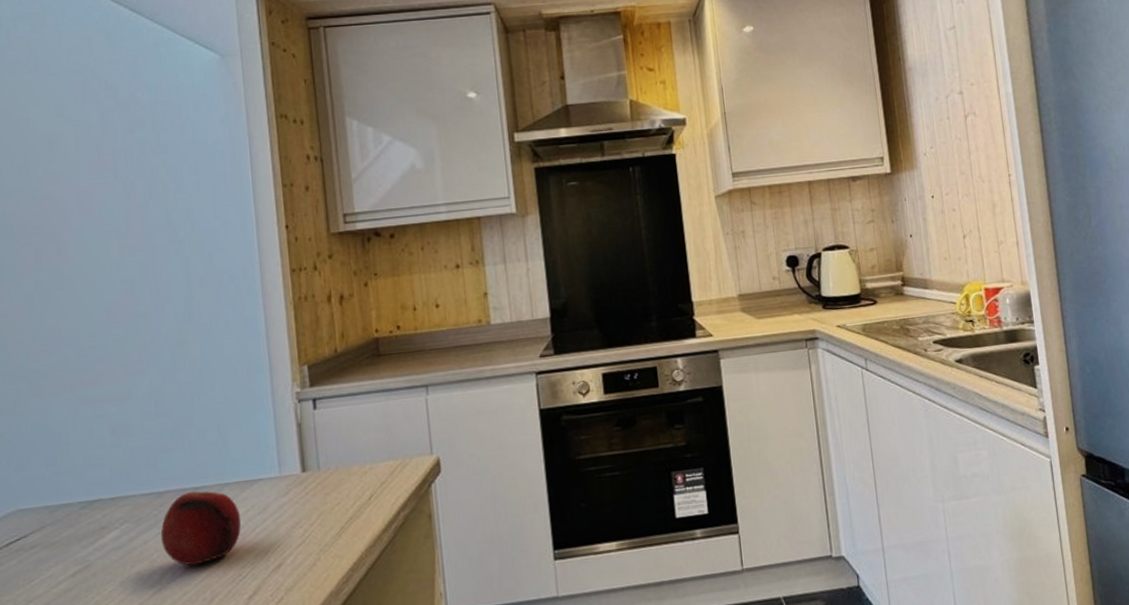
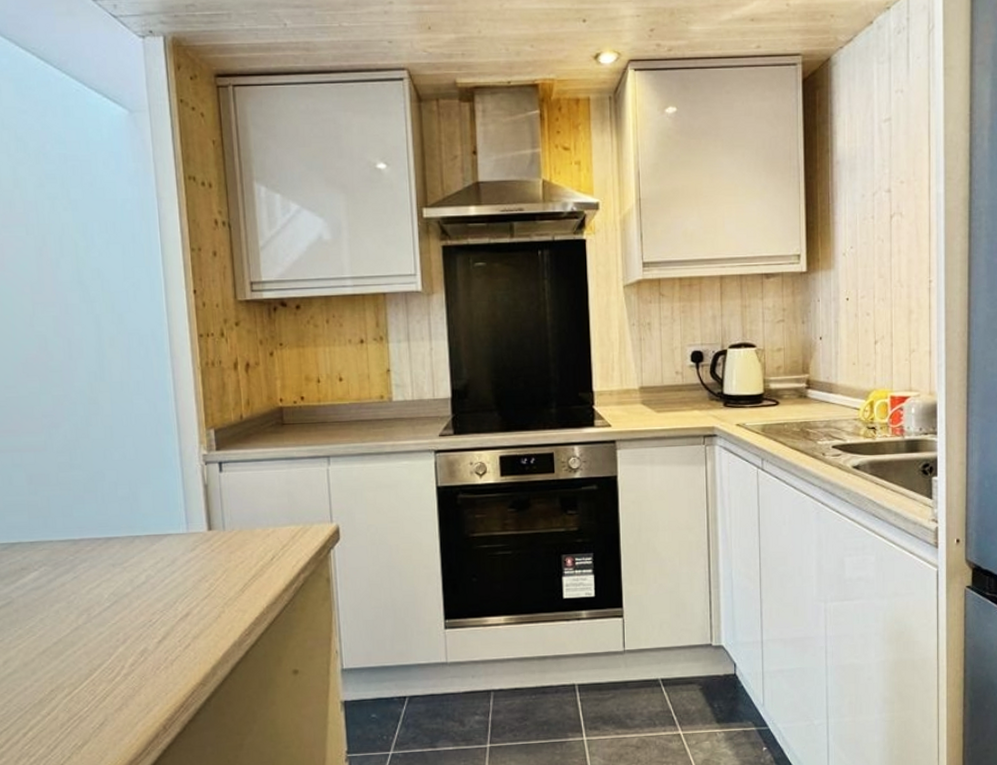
fruit: present [160,491,241,566] -> none [76,541,151,609]

